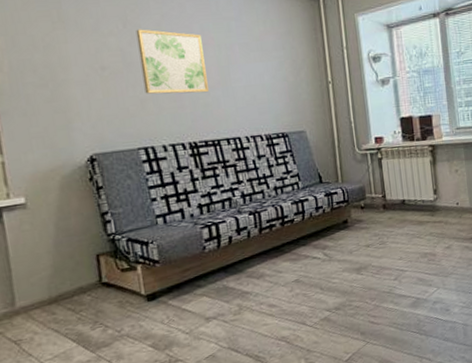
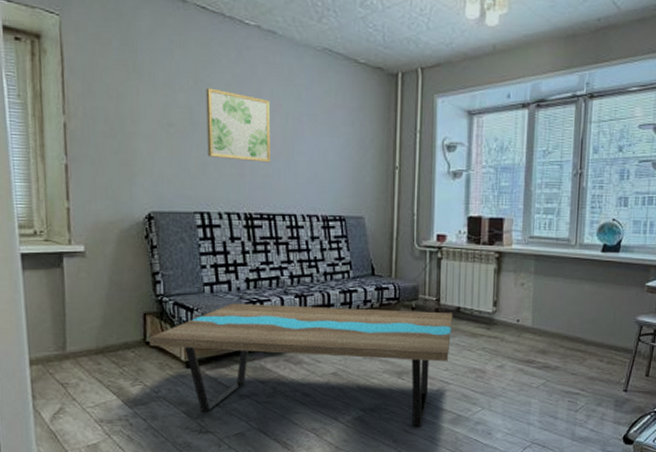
coffee table: none [105,206,401,343] -> present [149,303,453,427]

